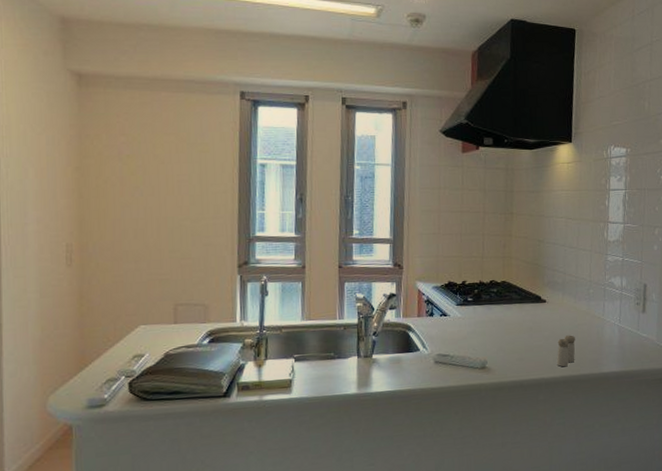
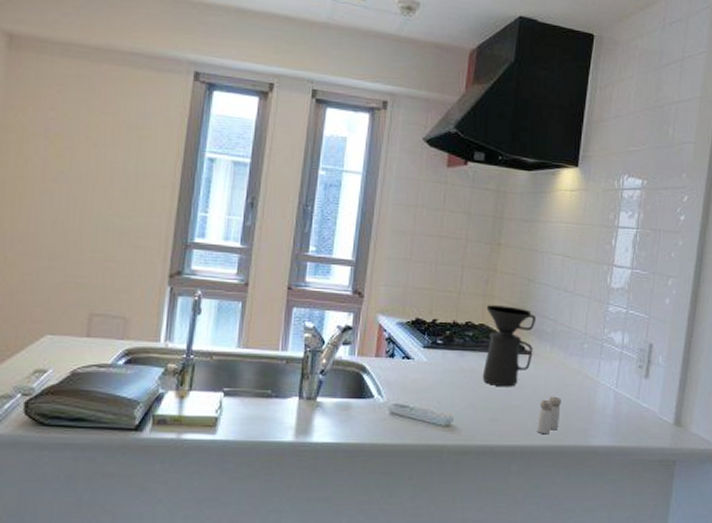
coffee maker: none [506,264,548,332] -> present [482,305,536,387]

